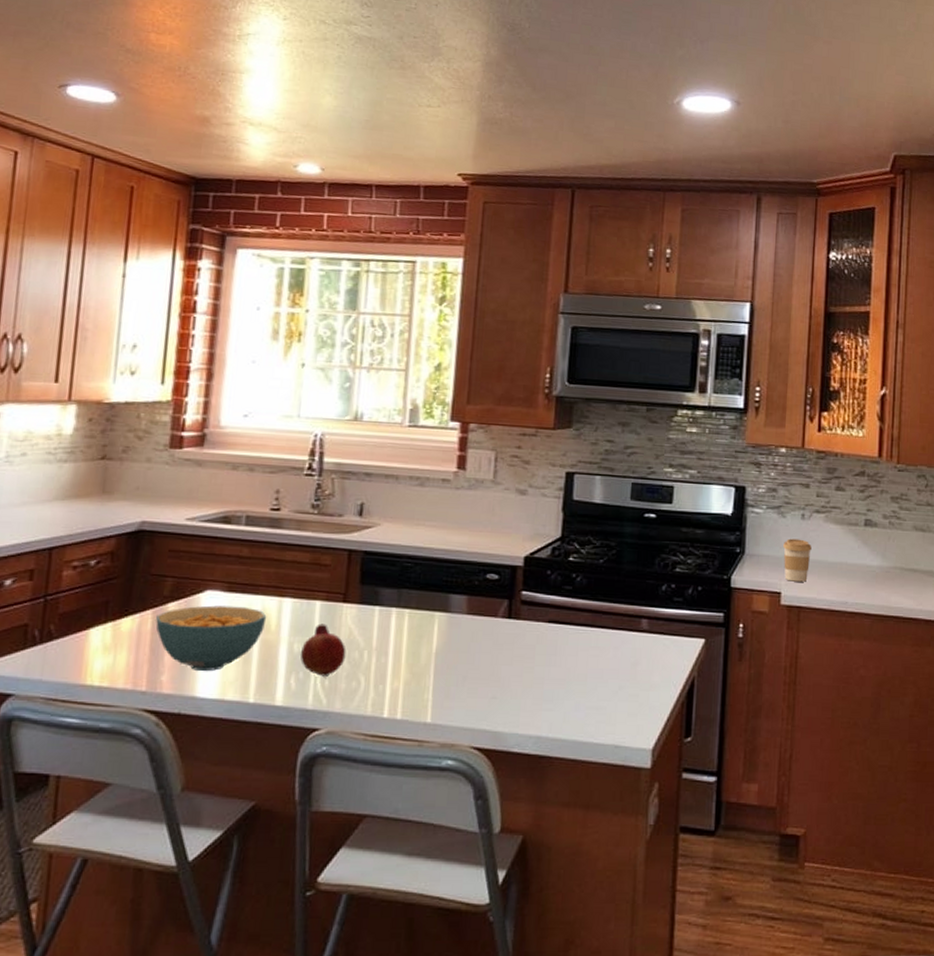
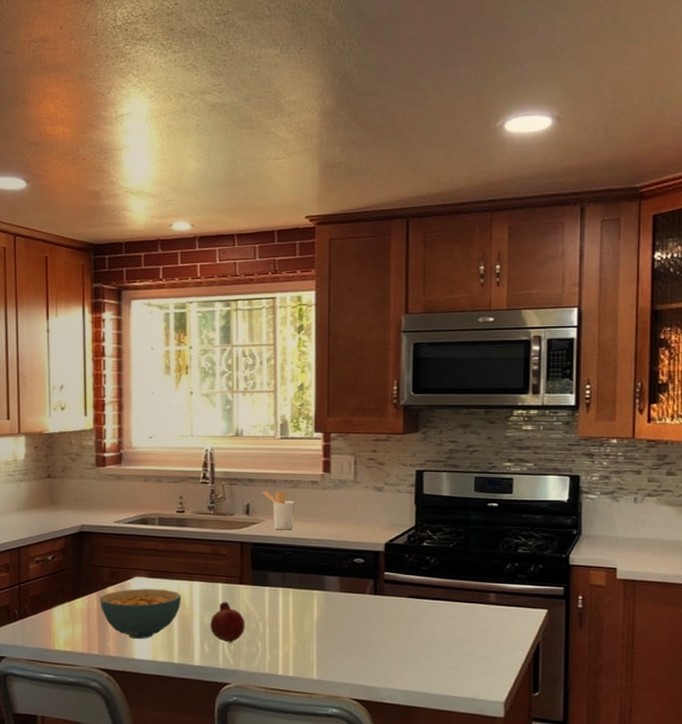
utensil holder: none [381,487,420,537] -> present [262,489,295,530]
coffee cup: present [783,538,812,582] -> none [617,520,645,558]

